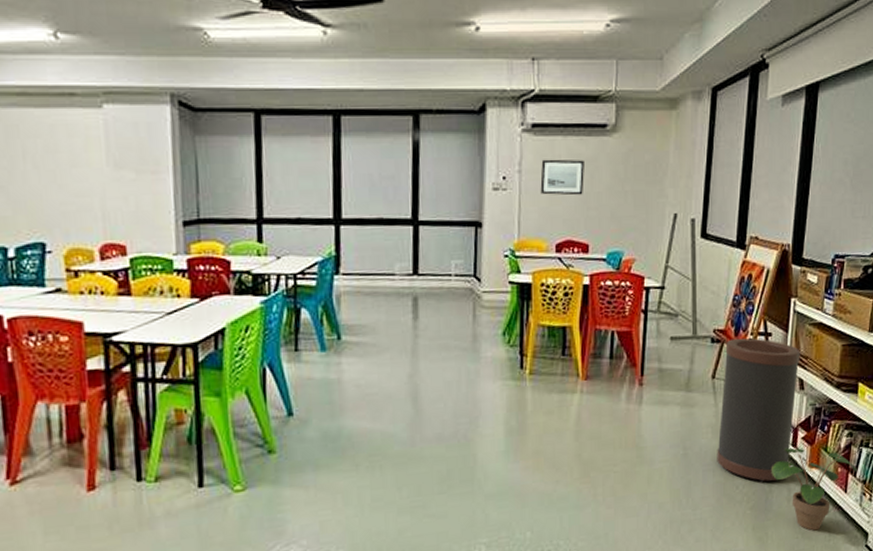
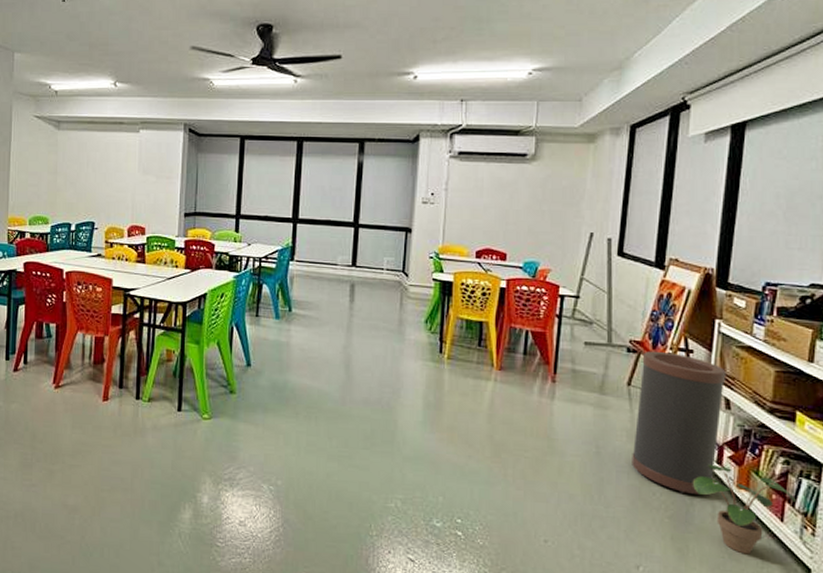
wall art: present [540,159,584,196] -> none [464,180,505,212]

